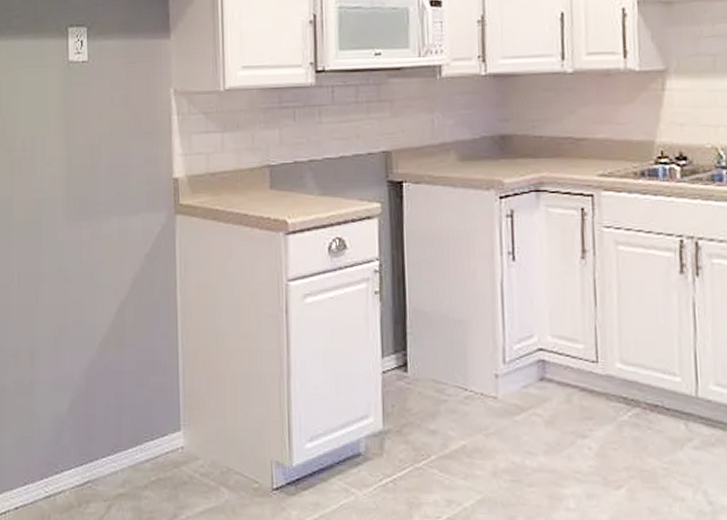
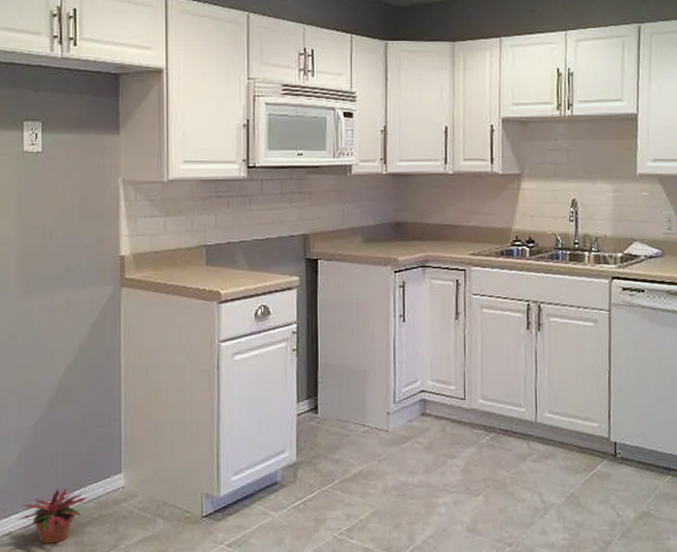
potted plant: none [71,443,147,507] -> present [18,487,90,544]

